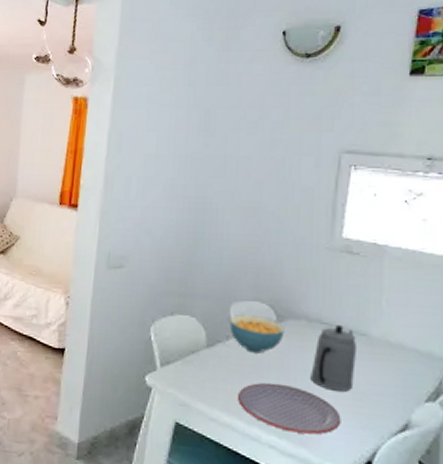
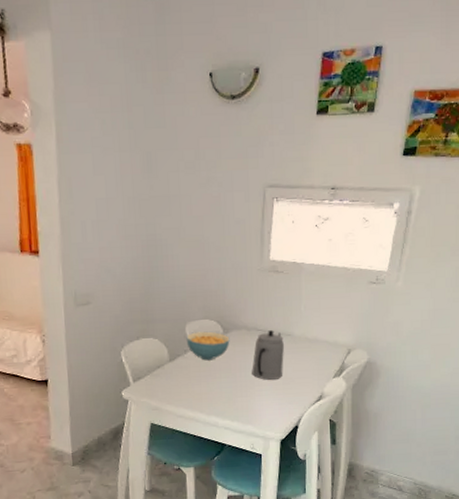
plate: present [237,382,341,435] -> none [197,381,276,415]

